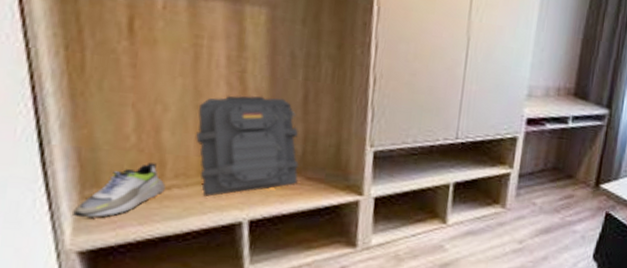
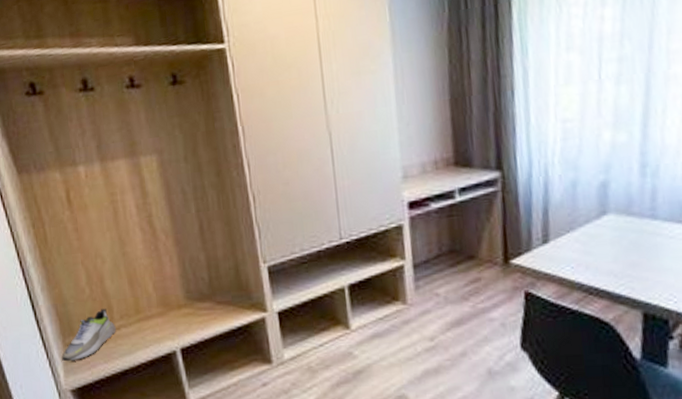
backpack: present [195,95,299,197] -> none [125,233,211,332]

